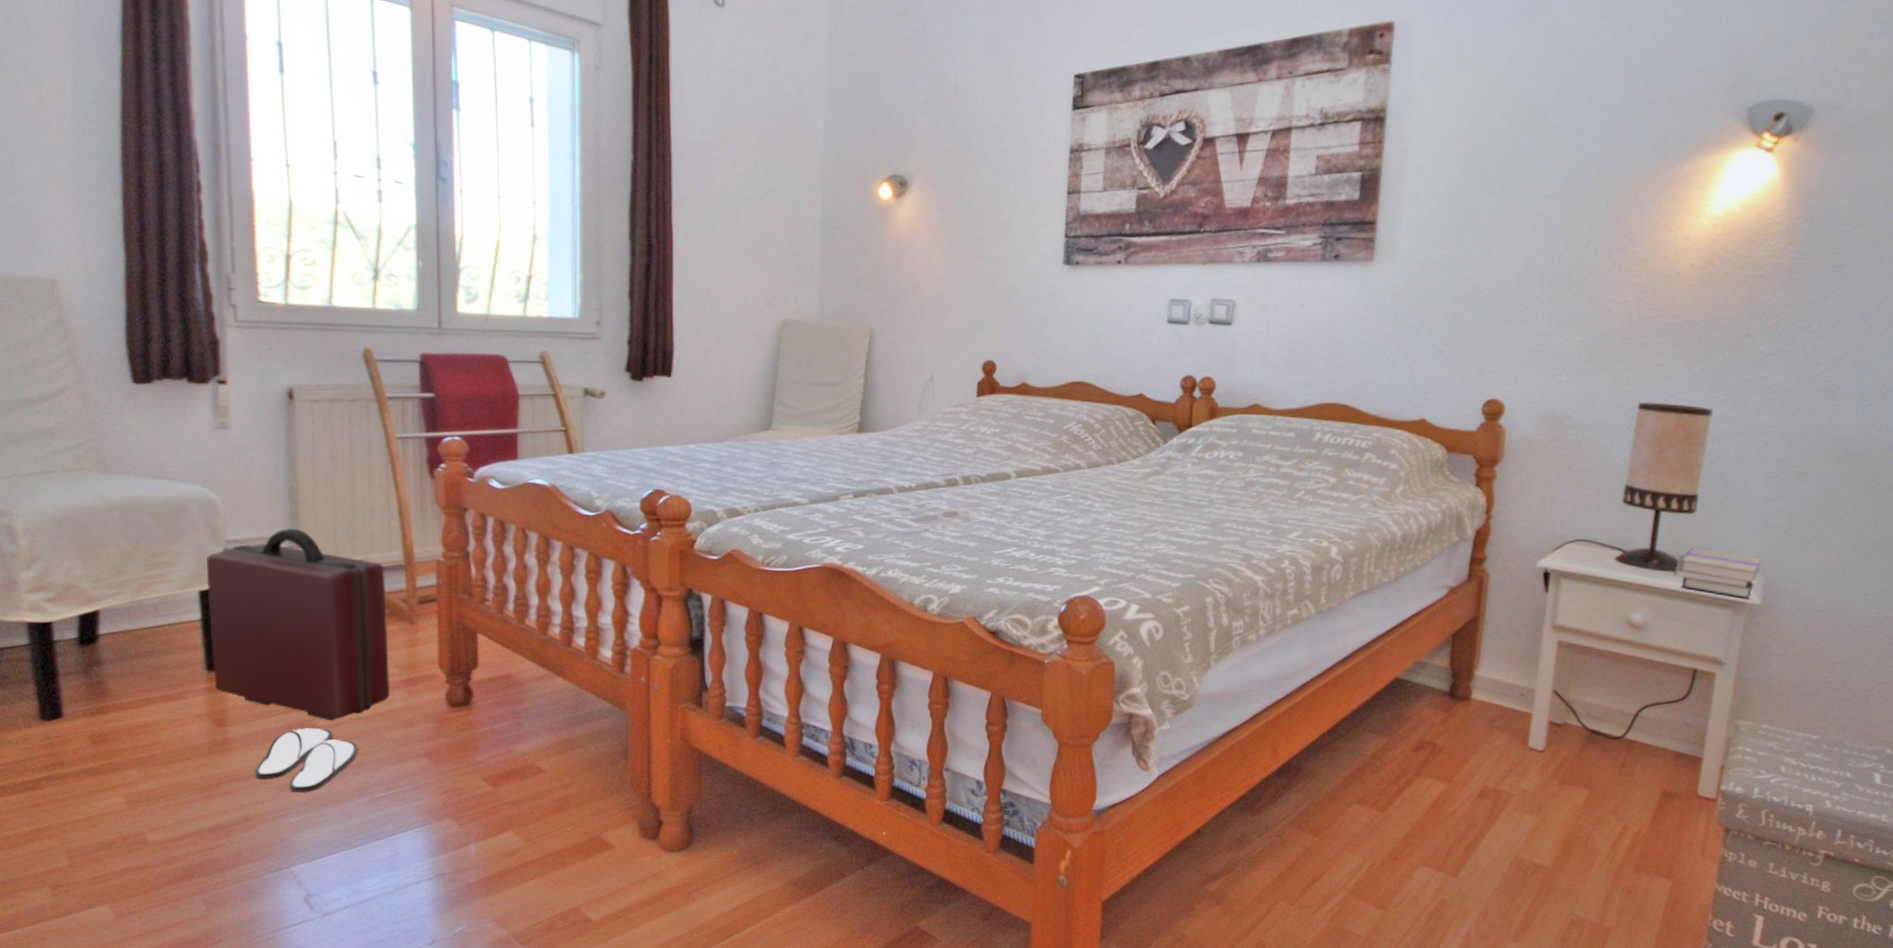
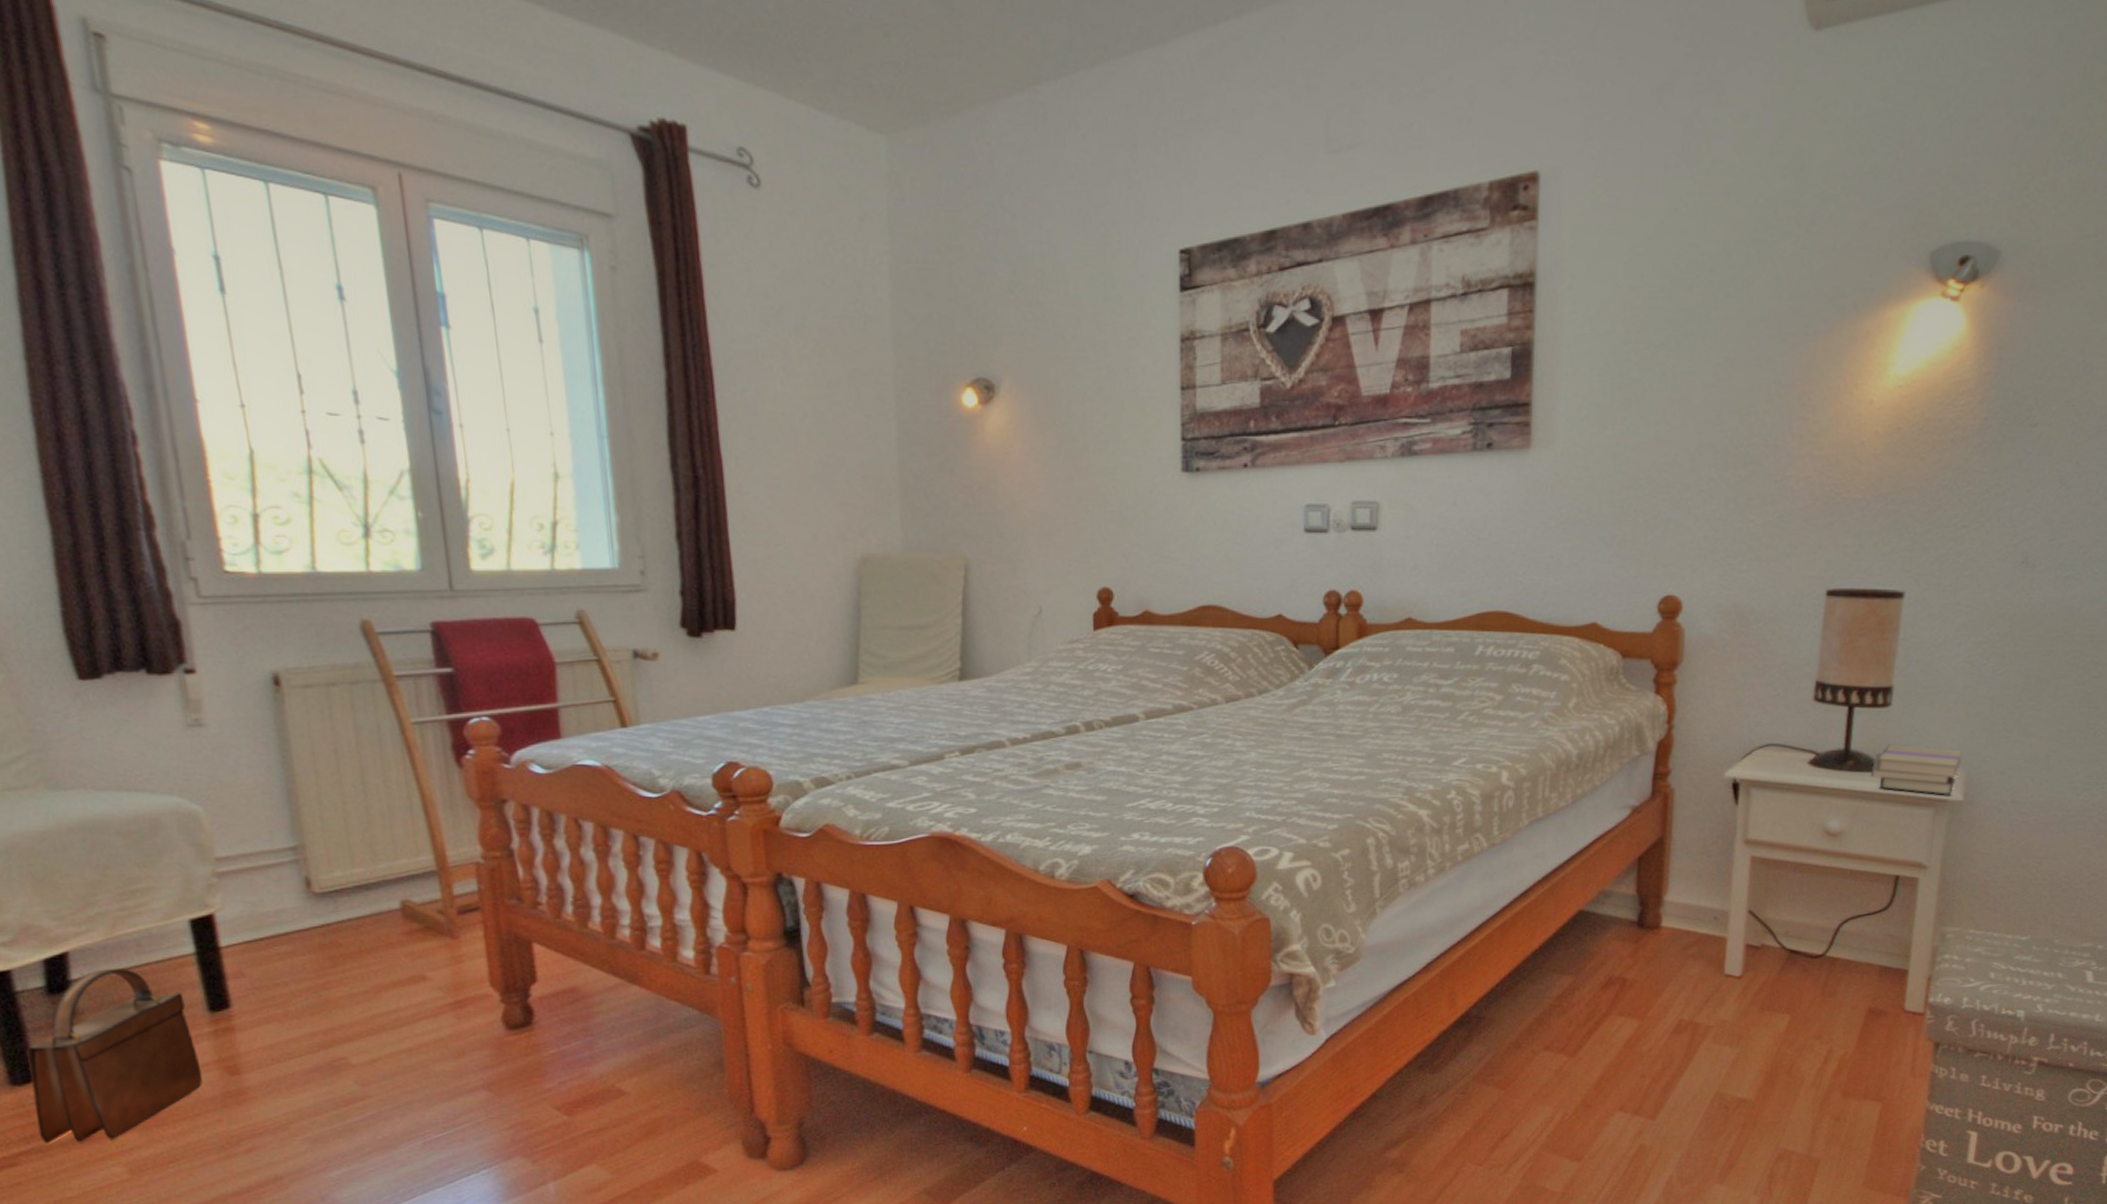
handbag: none [56,627,196,773] -> present [26,969,204,1144]
briefcase: present [206,527,391,721] -> none [194,837,436,1058]
slippers: present [254,728,357,792] -> none [280,1067,403,1142]

